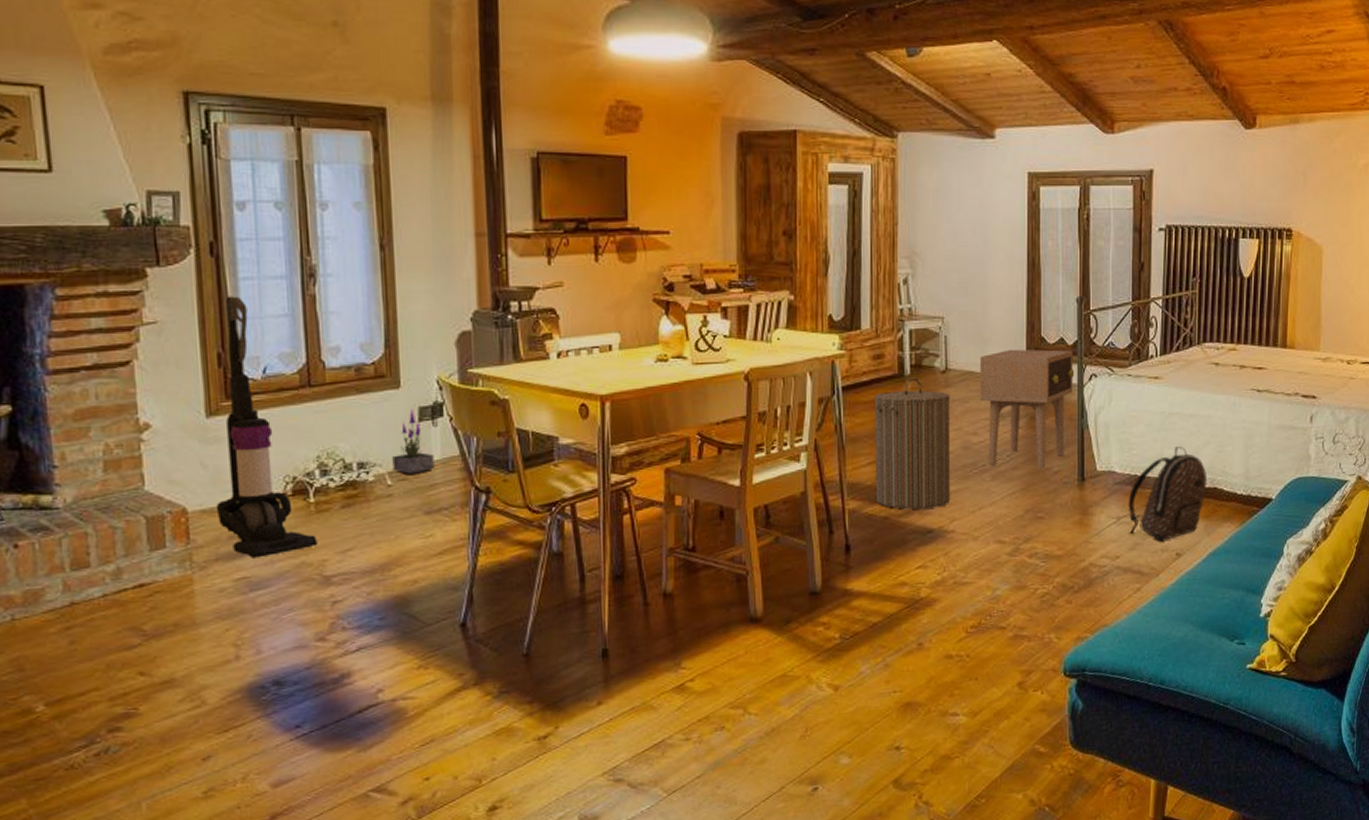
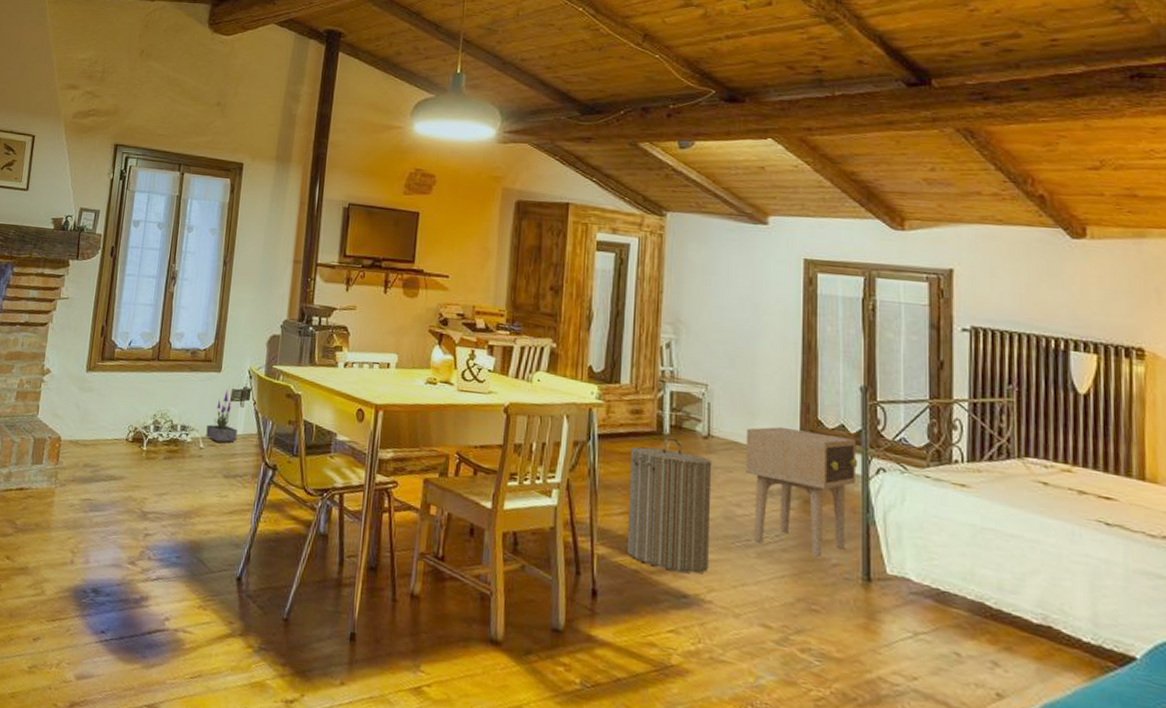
vacuum cleaner: present [216,296,318,558] -> none [79,286,143,486]
backpack: present [1128,446,1208,541] -> none [928,567,1038,674]

